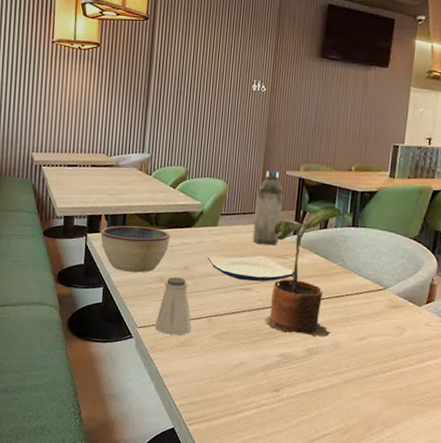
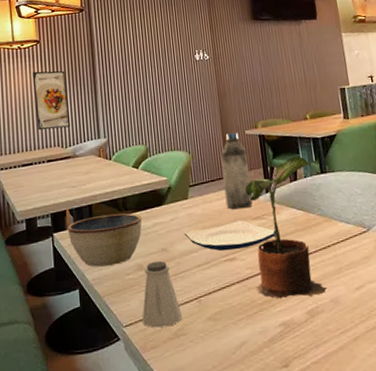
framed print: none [86,75,121,137] -> present [32,70,71,131]

